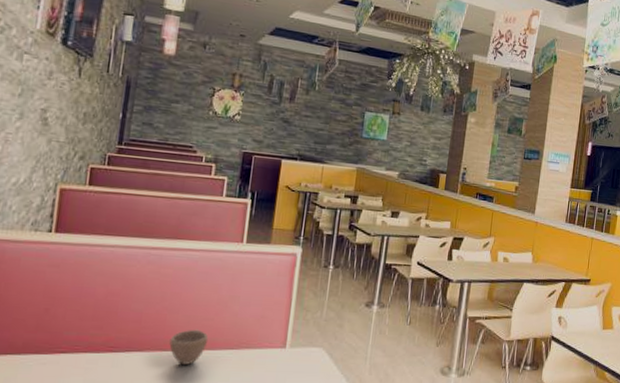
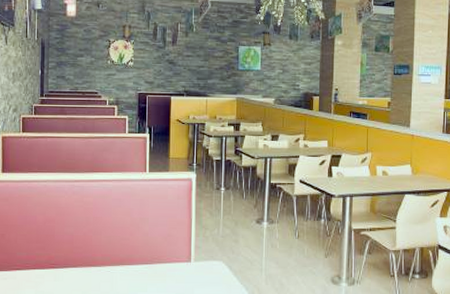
cup: present [169,329,209,365] -> none [96,247,127,278]

